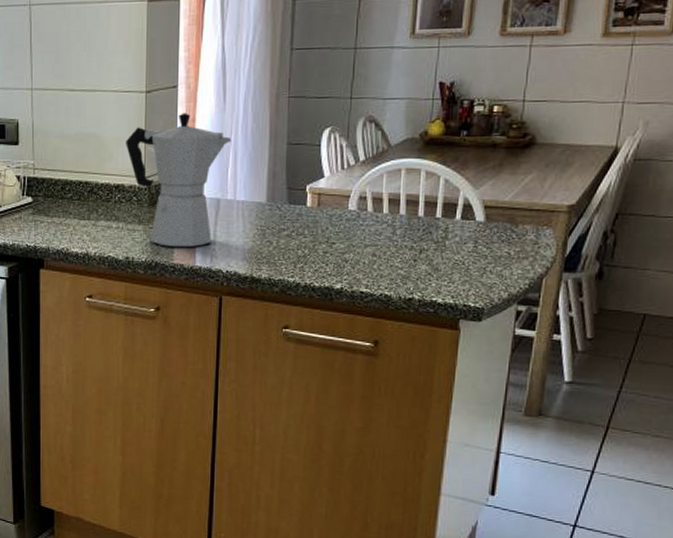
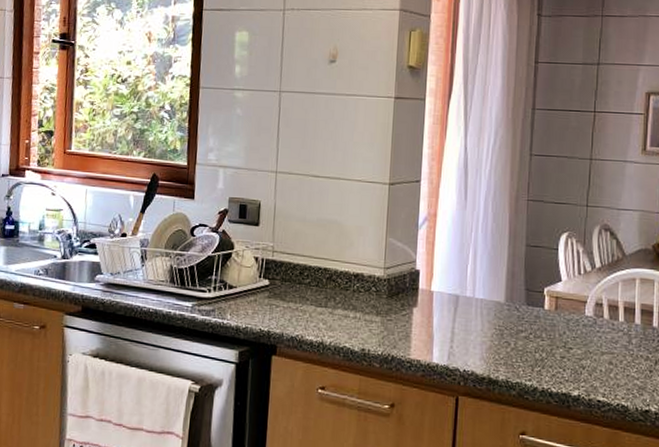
moka pot: present [126,113,232,247] -> none [367,207,472,343]

